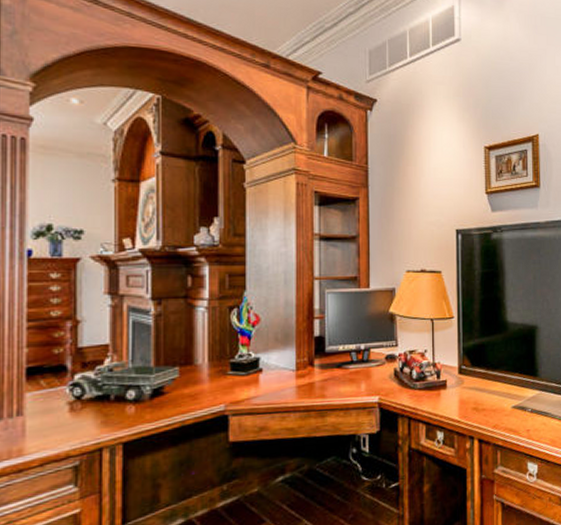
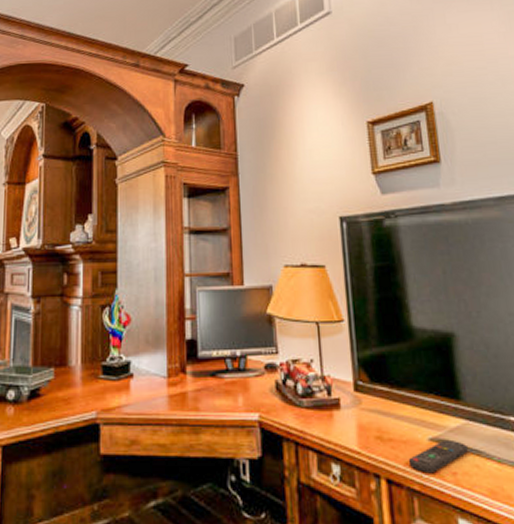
remote control: none [495,406,540,433] -> present [408,439,469,474]

